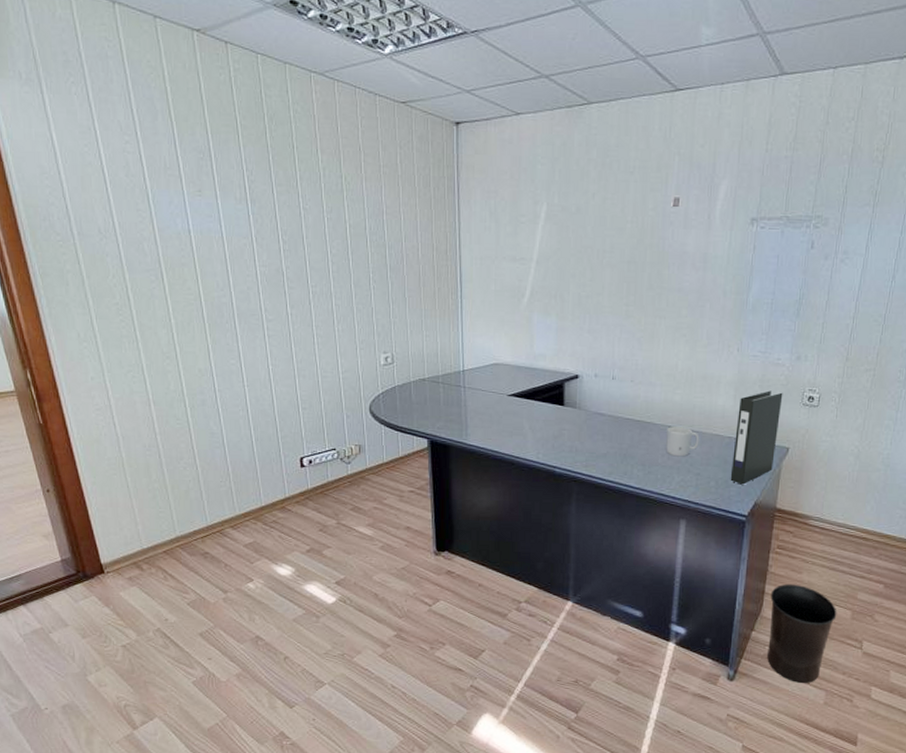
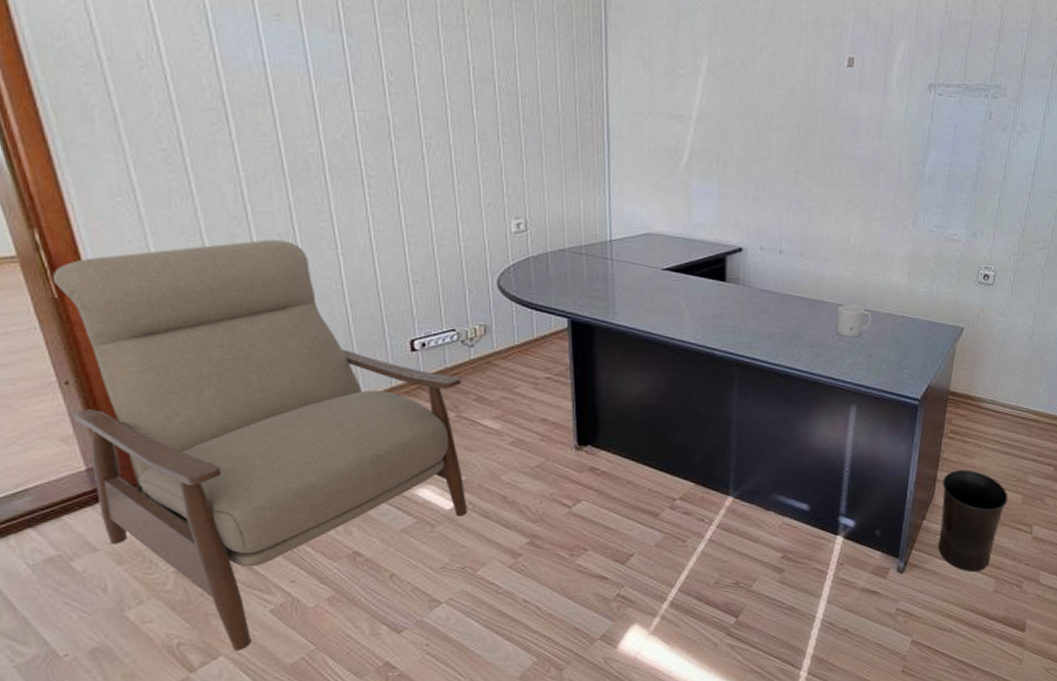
chair: none [40,375,346,714] -> present [53,239,467,650]
binder: present [730,390,783,485] -> none [903,267,959,367]

